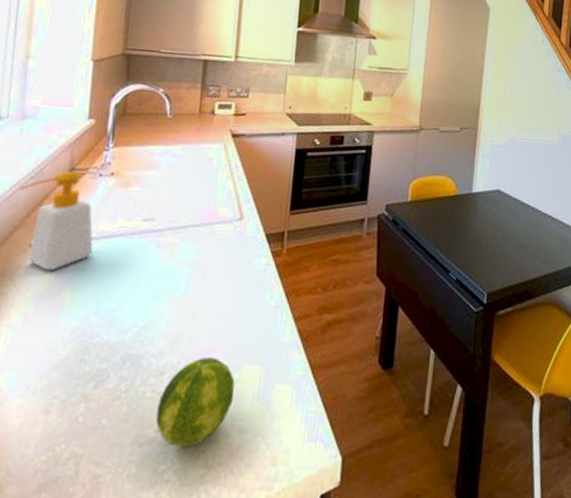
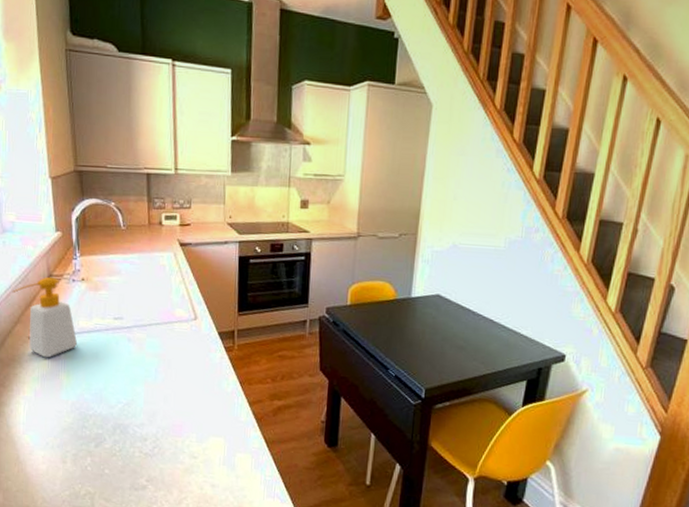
fruit: present [155,357,235,447] -> none [145,429,205,494]

